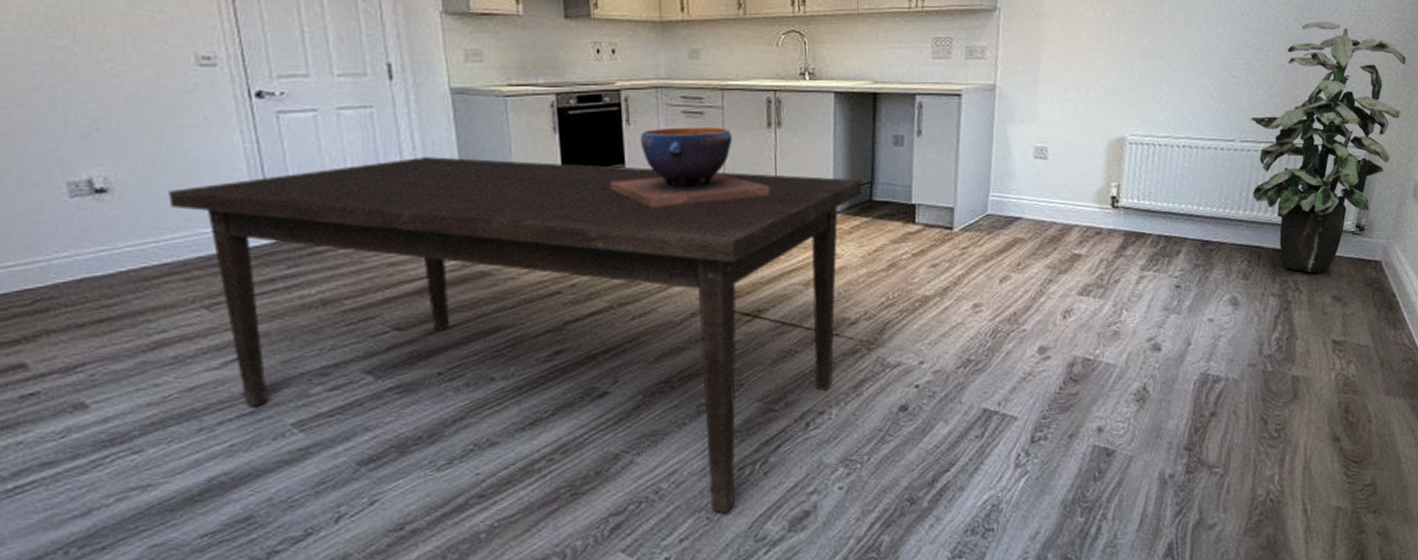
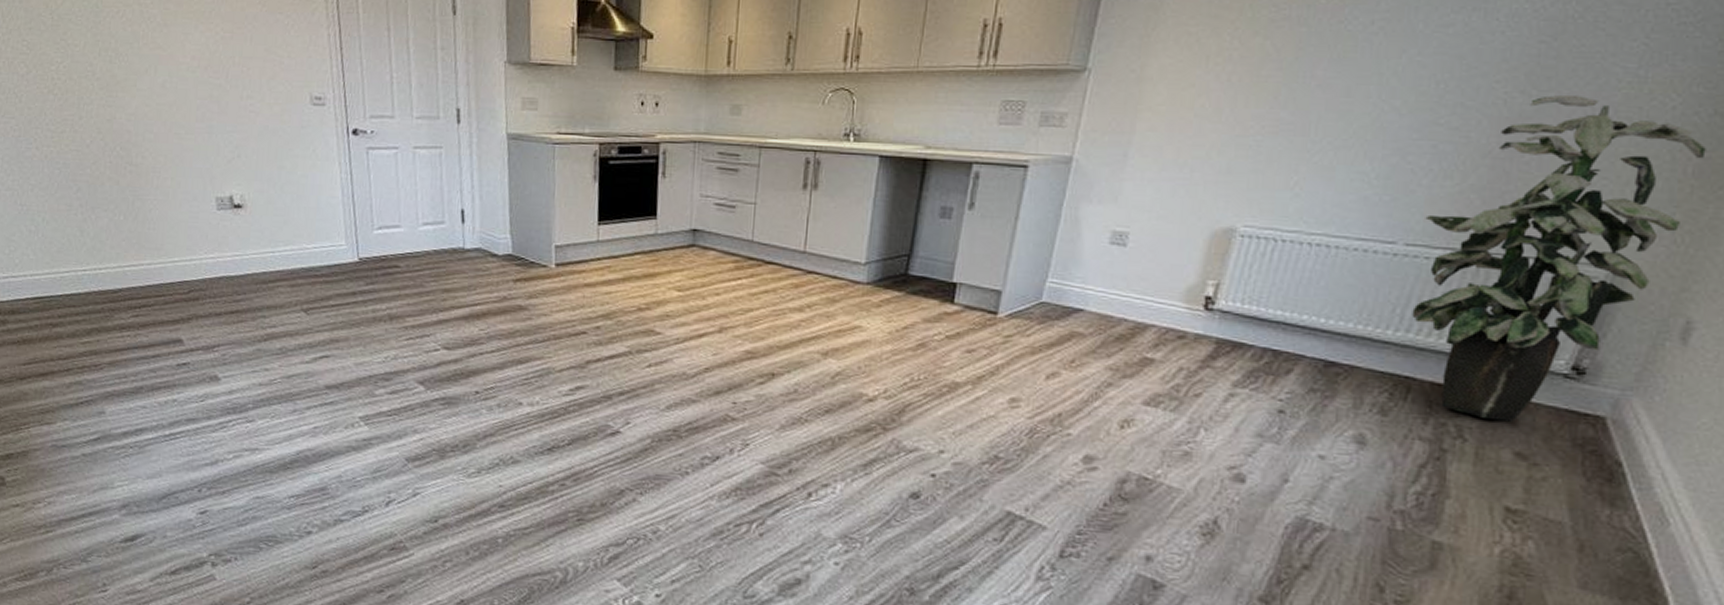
dining table: present [168,157,862,514] -> none [284,196,898,566]
decorative bowl: present [609,126,770,207] -> none [640,183,798,261]

